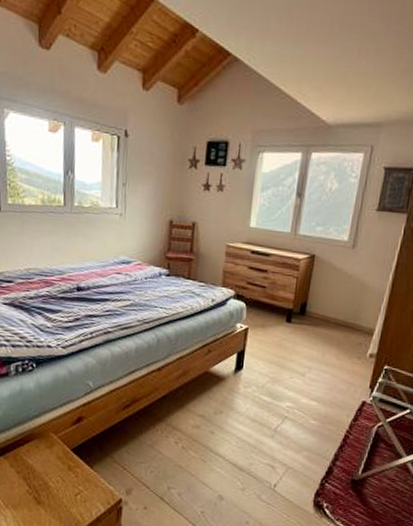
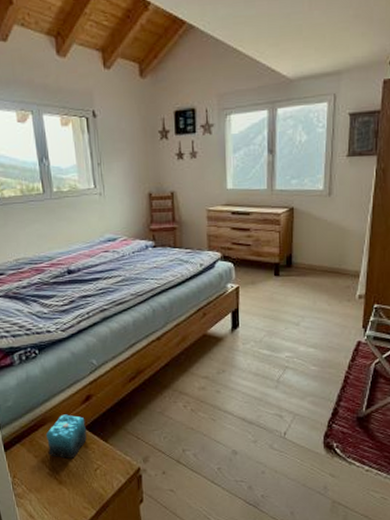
candle: none [30,433,74,480] -> present [45,414,87,458]

